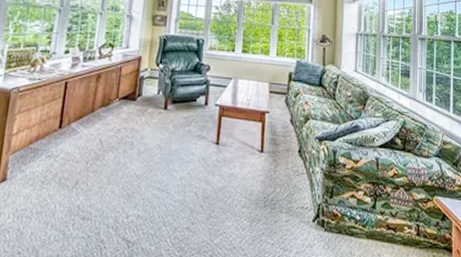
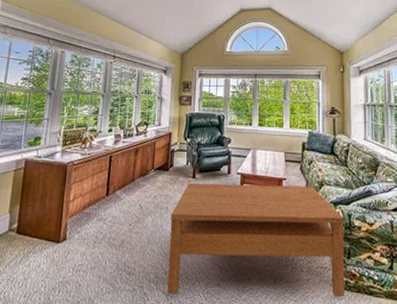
coffee table: none [127,116,329,240] -> present [166,183,345,297]

